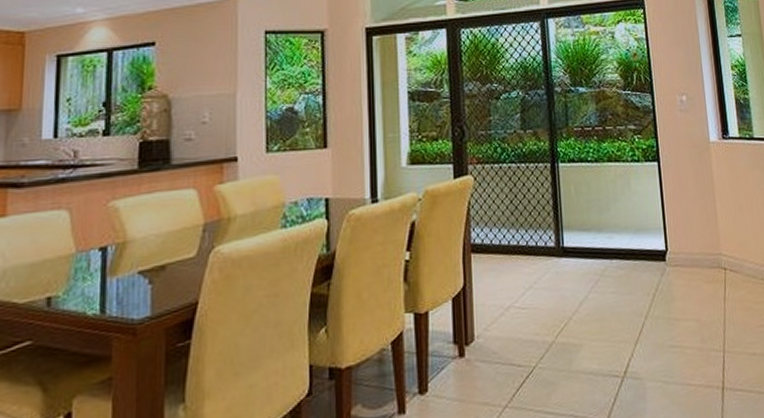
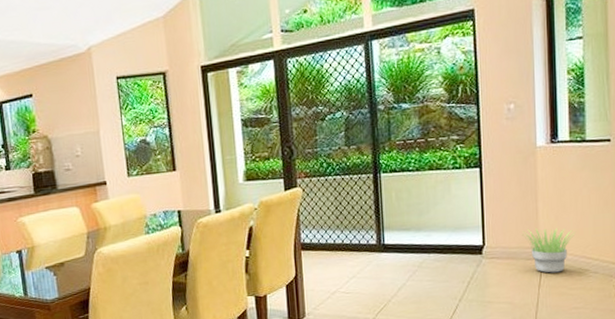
potted plant: none [703,232,753,285] -> present [522,228,574,273]

